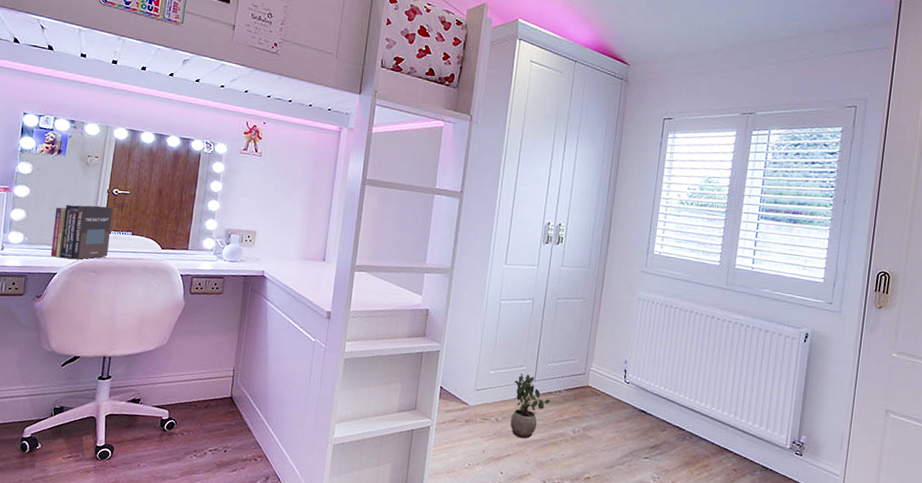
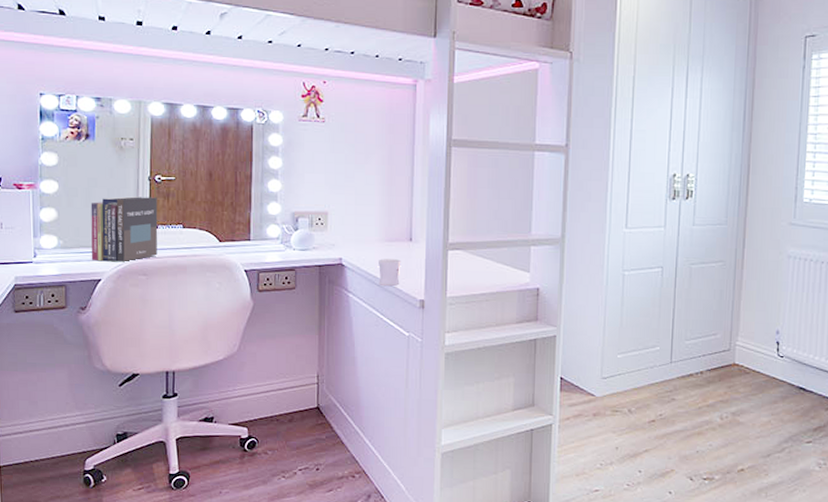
mug: none [293,274,315,299] -> present [379,259,401,287]
potted plant: present [510,373,551,439] -> none [645,355,692,431]

